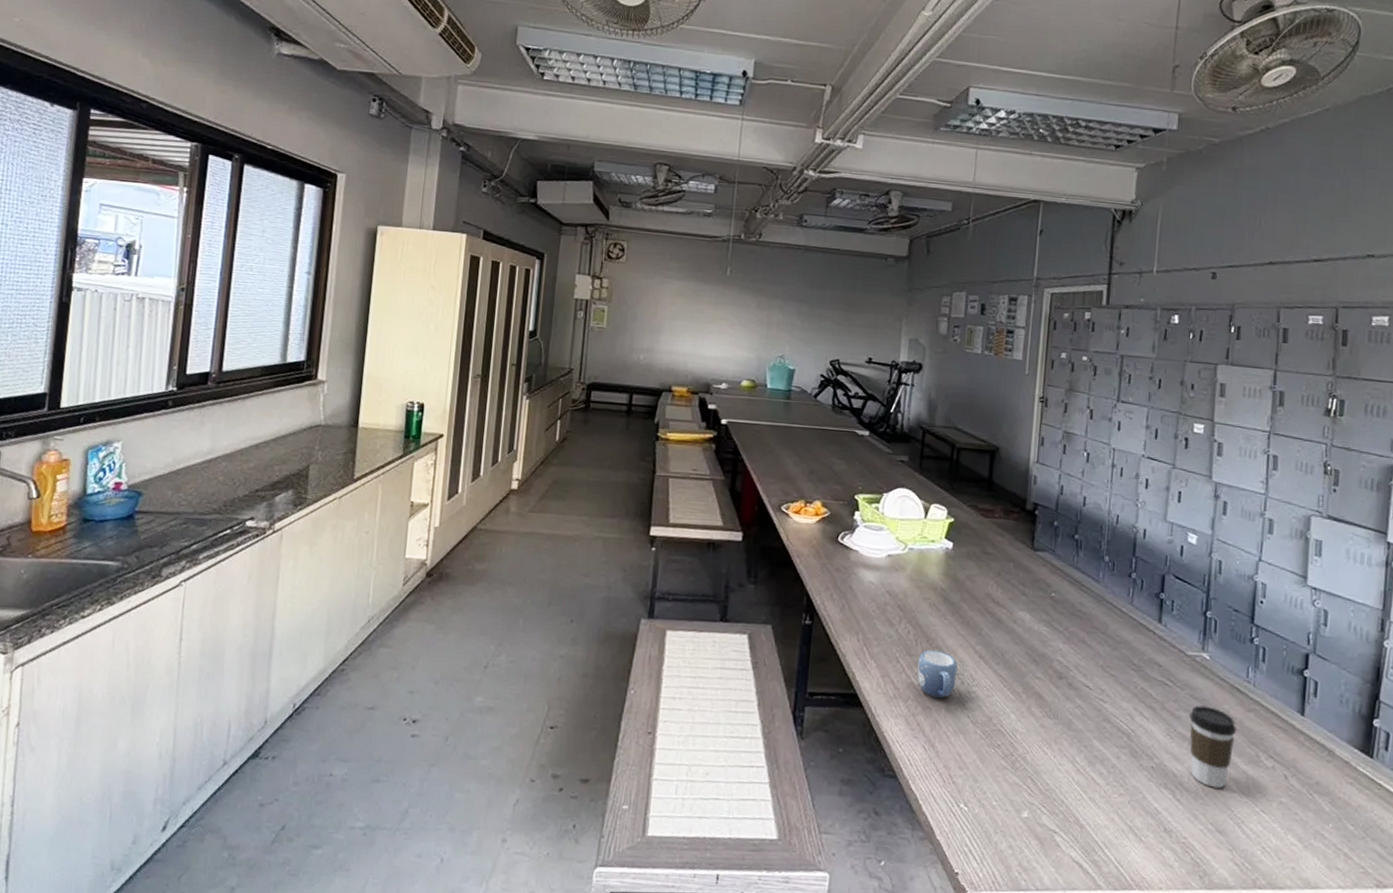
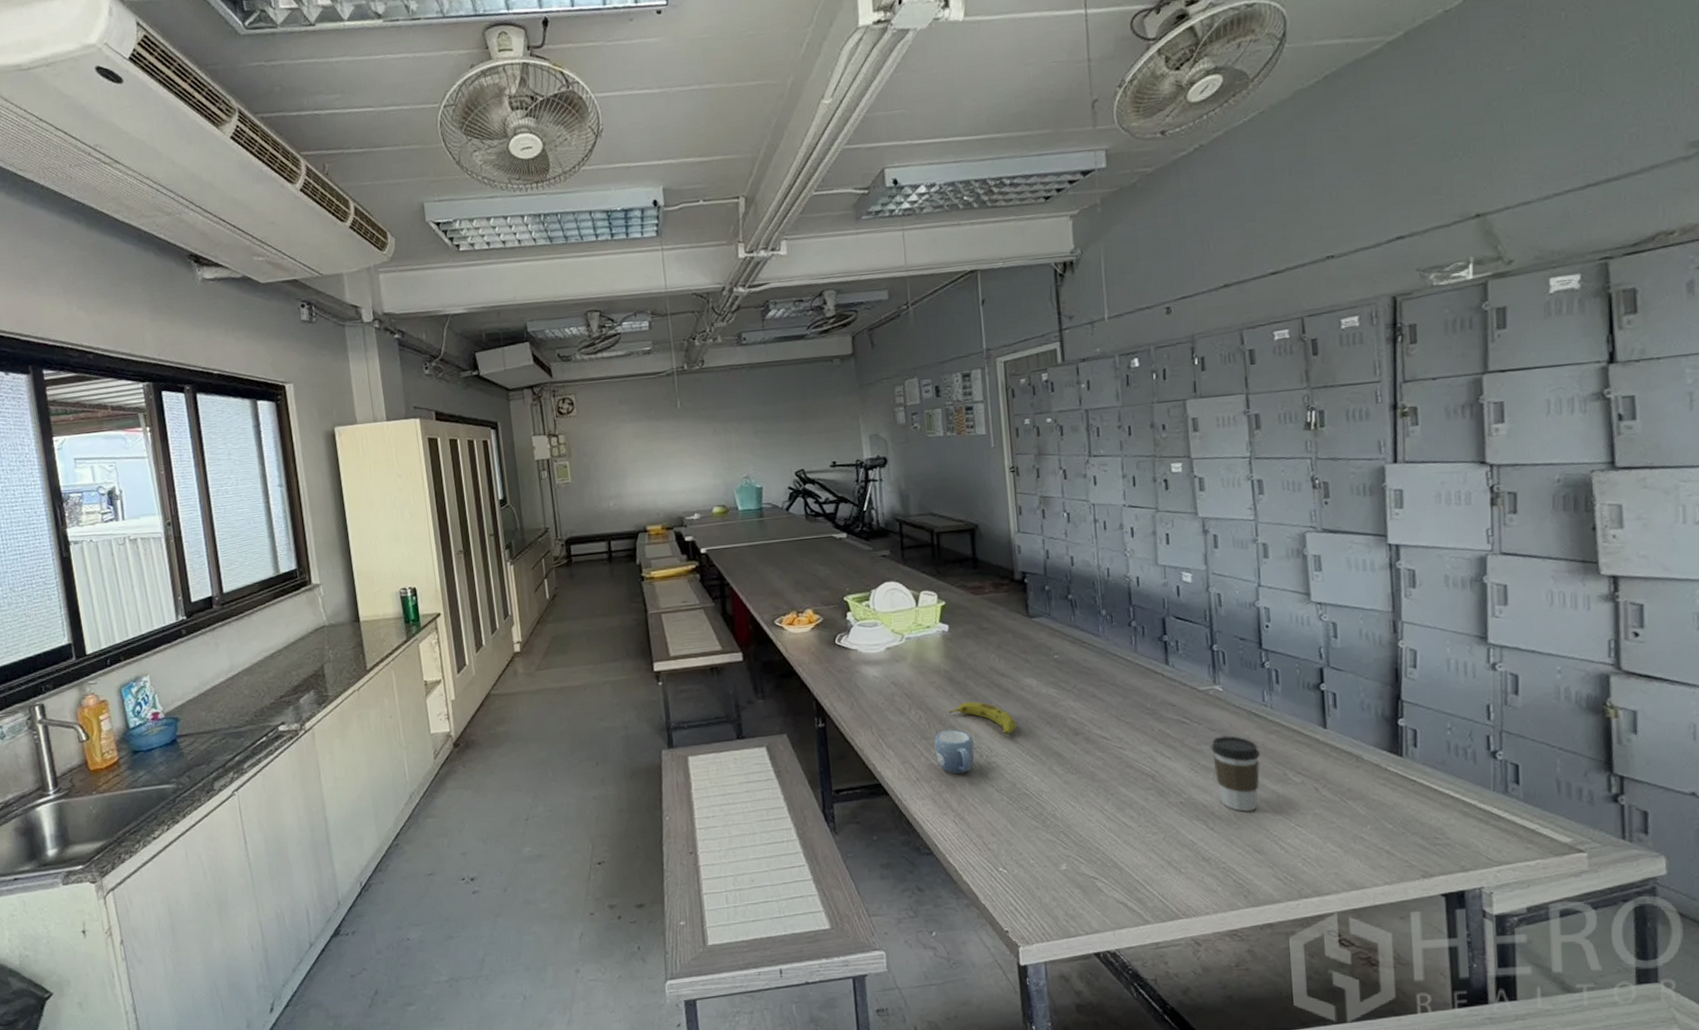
fruit: none [937,624,1004,666] -> present [948,701,1018,735]

